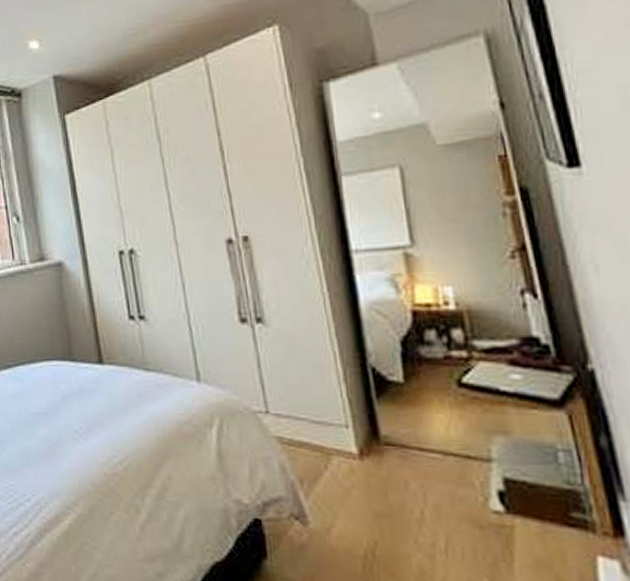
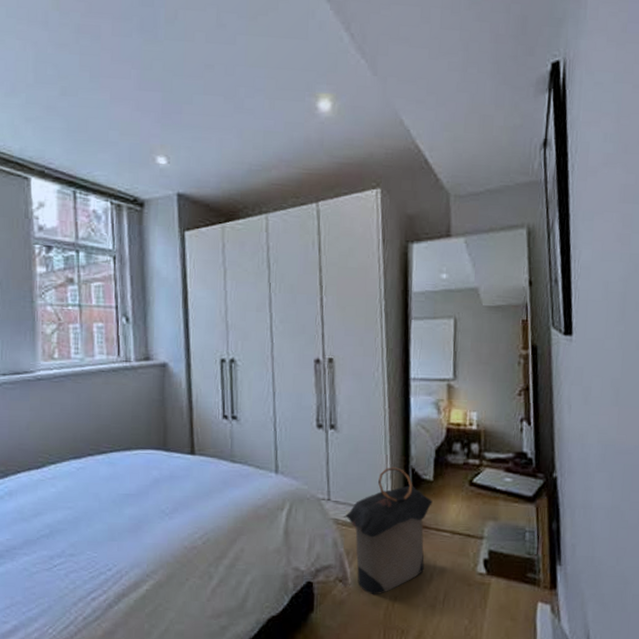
laundry hamper: none [289,367,410,539] -> present [344,467,433,595]

